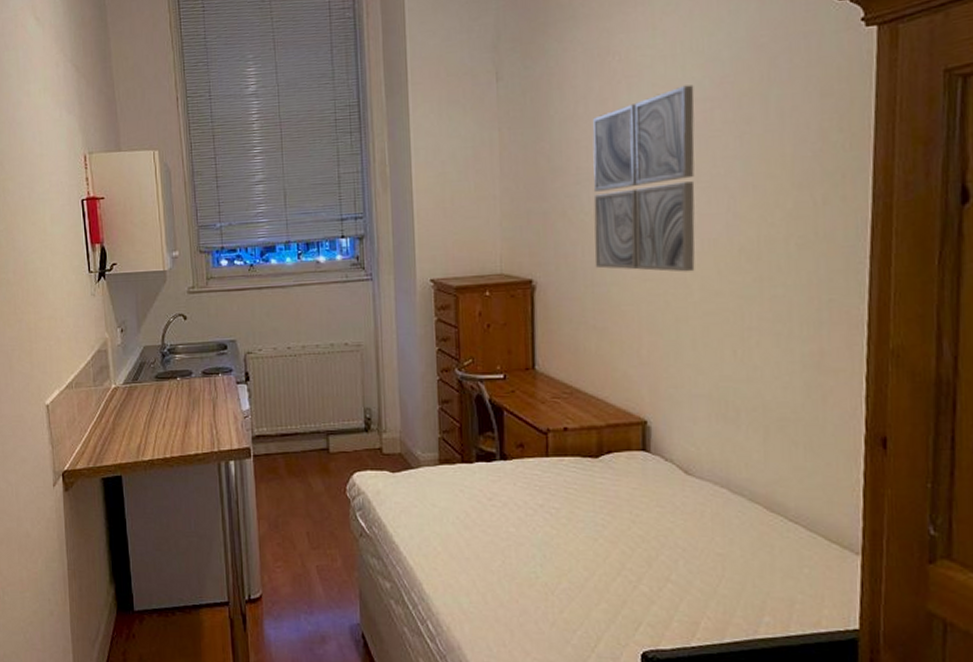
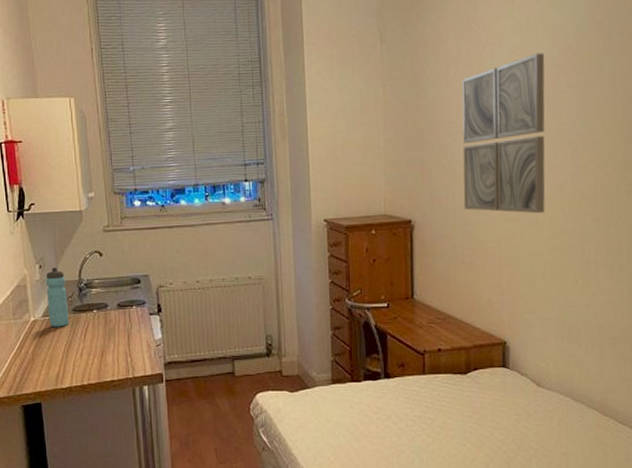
water bottle: none [127,331,151,396] -> present [45,267,69,327]

